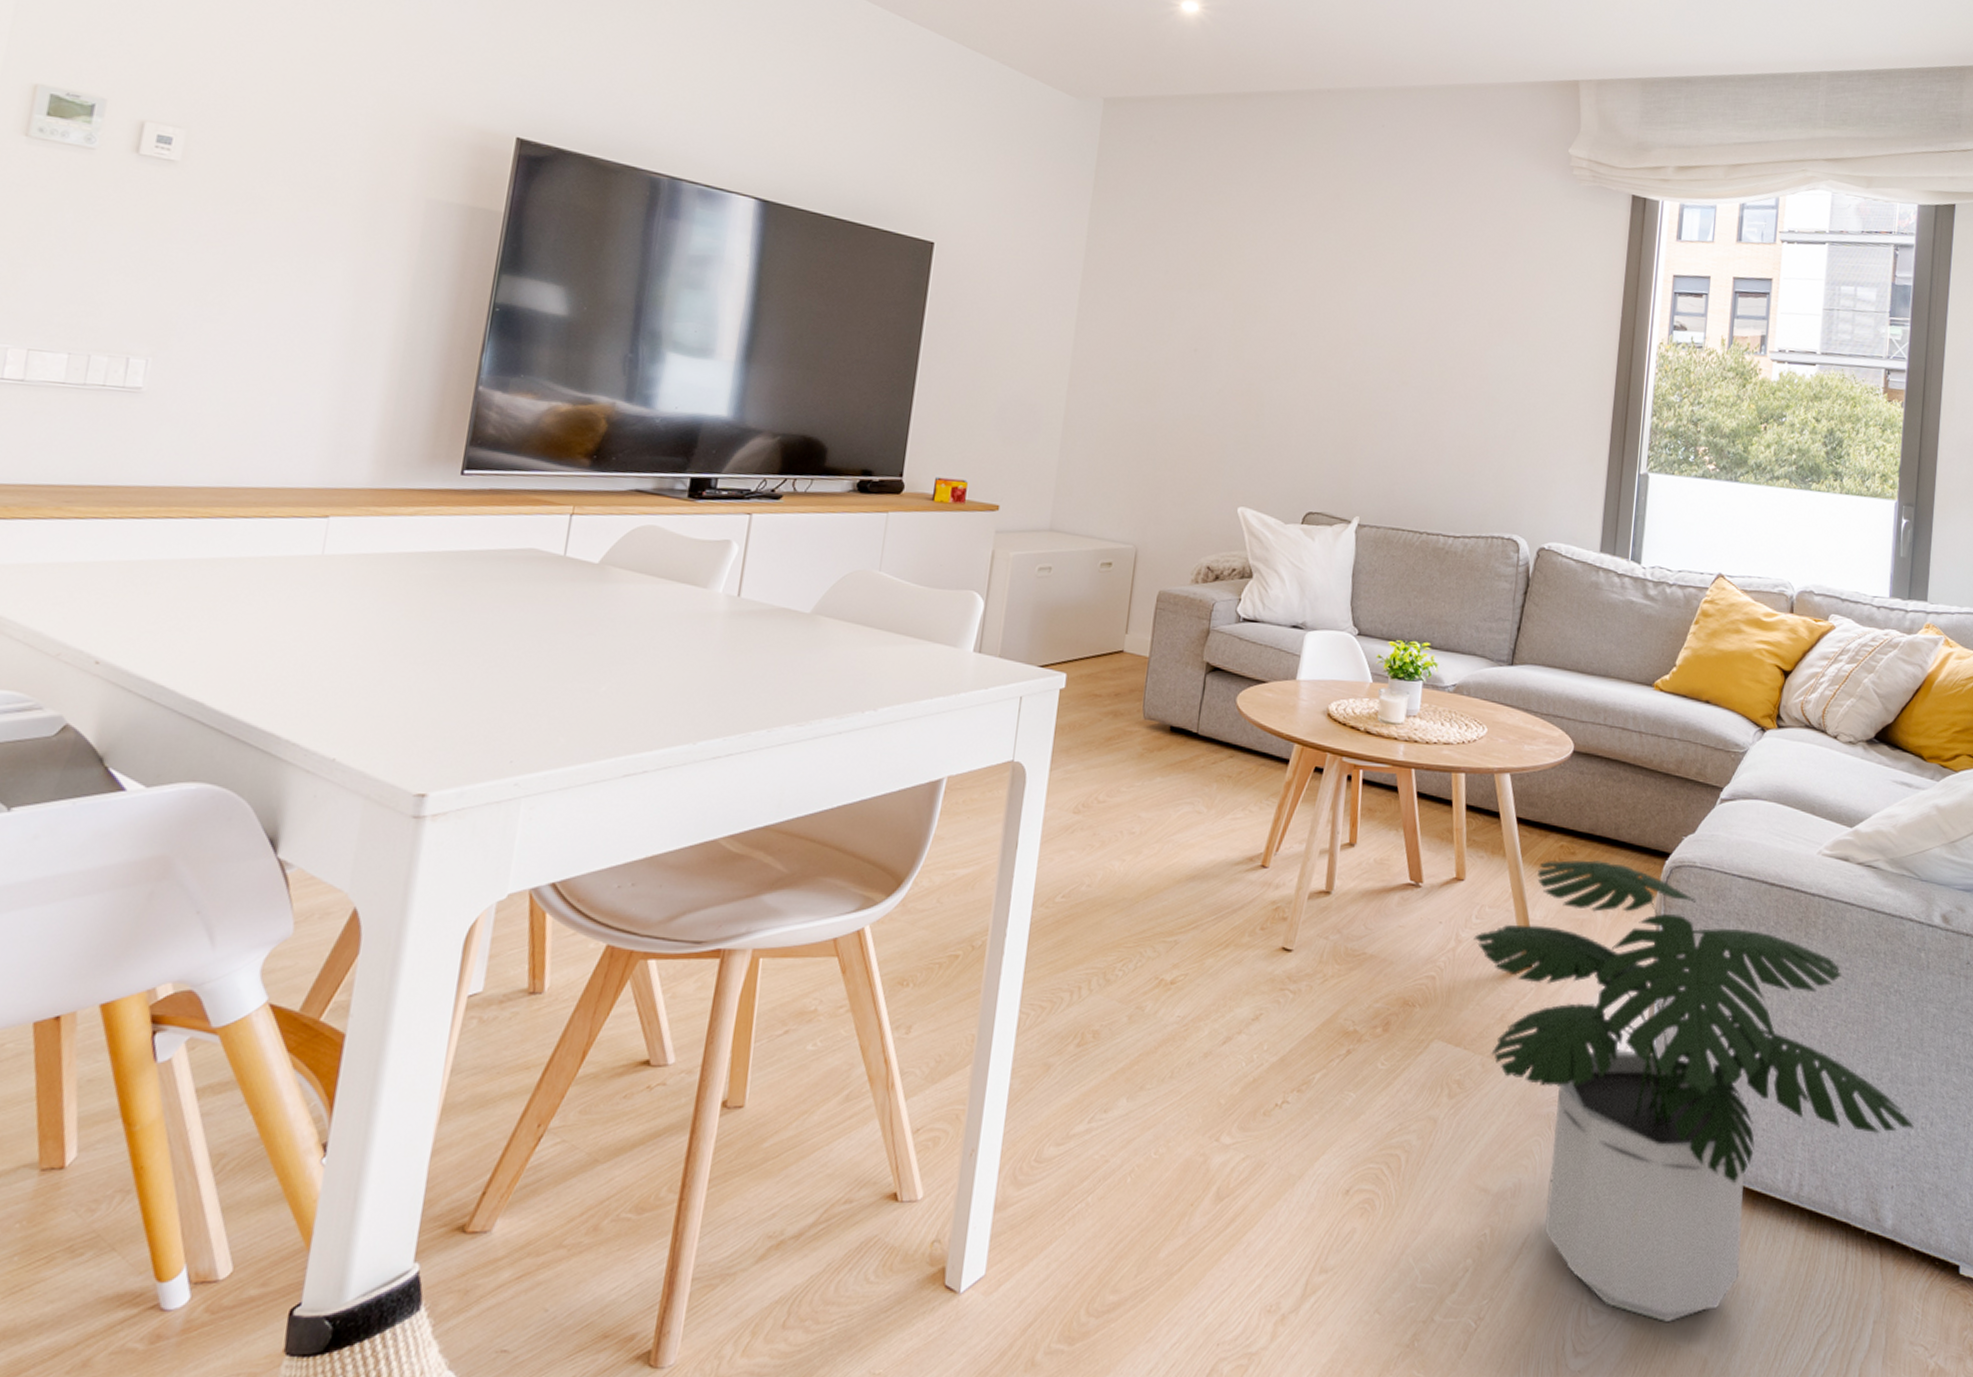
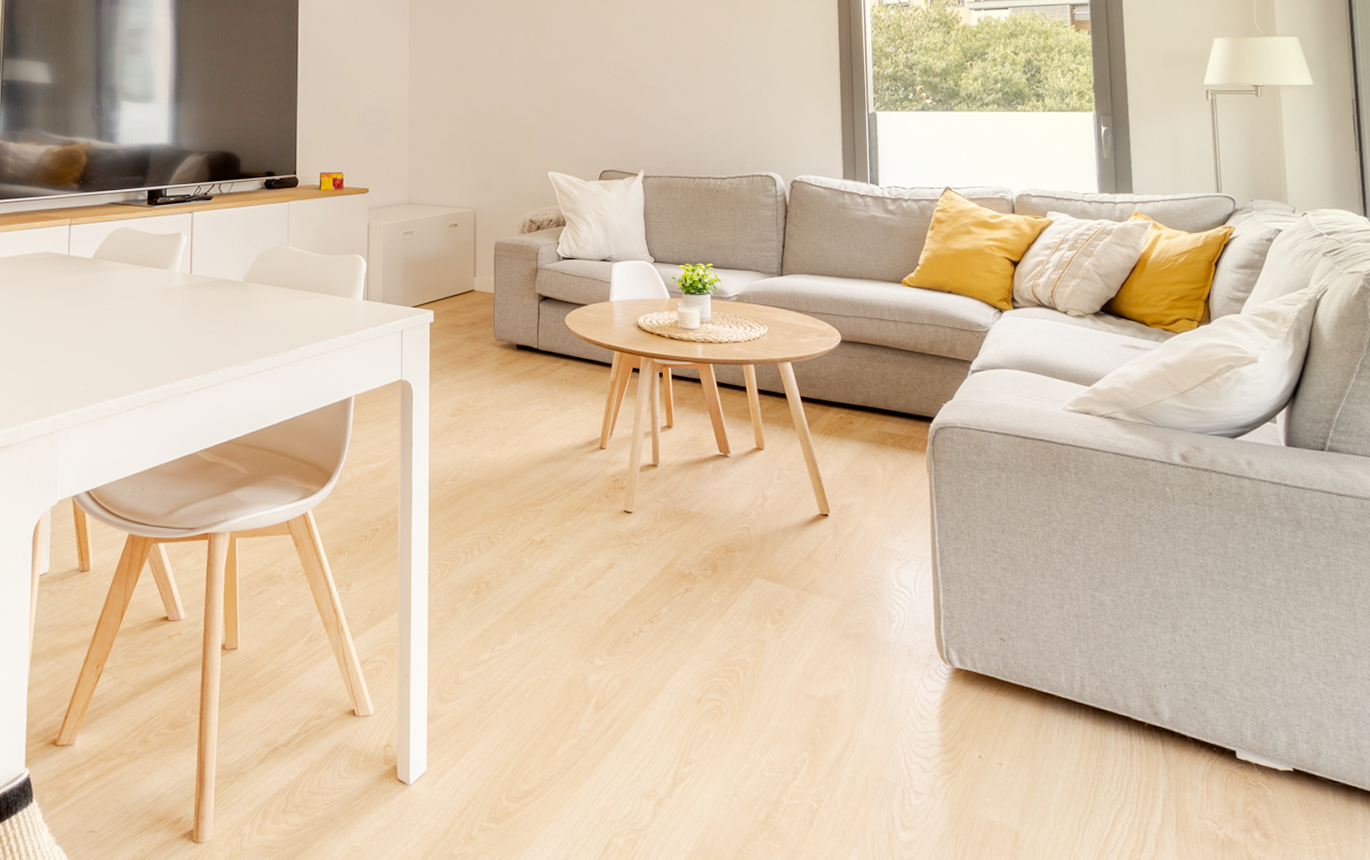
potted plant: present [1473,860,1914,1323] -> none [777,427,1178,802]

